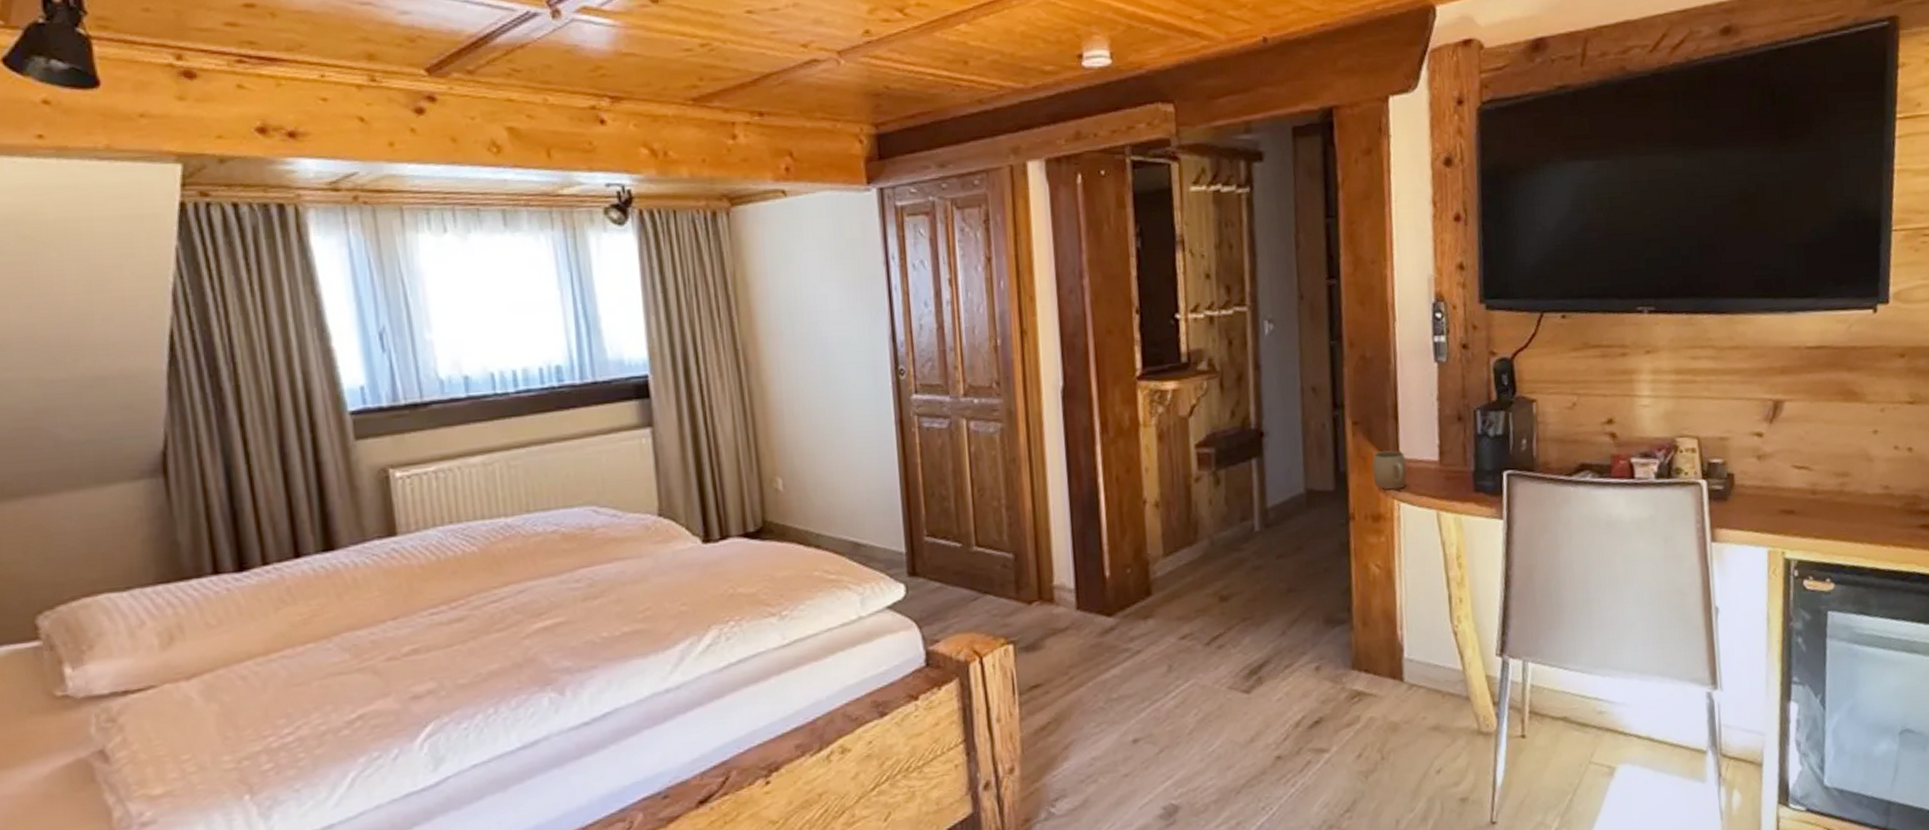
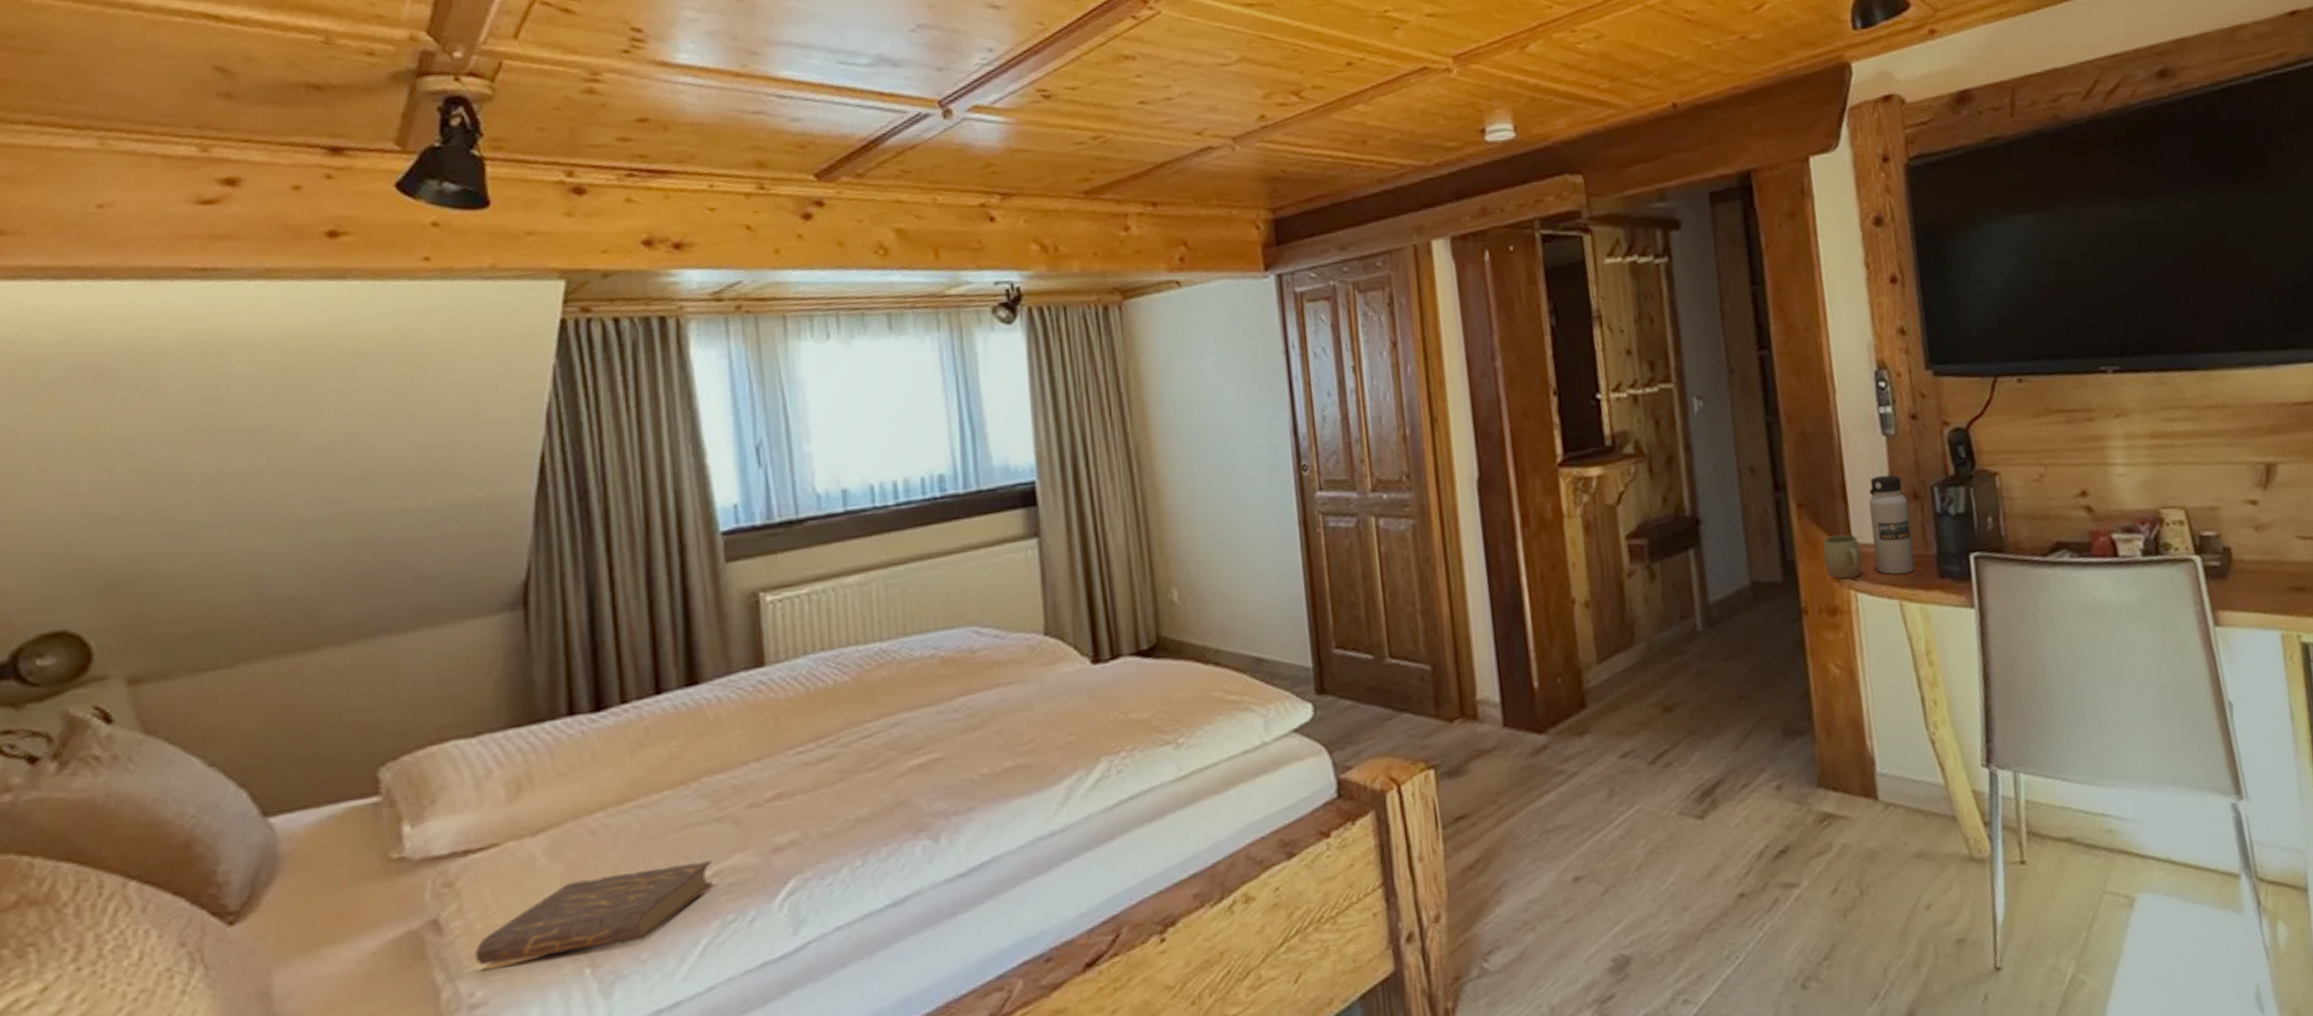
book: none [141,705,359,790] -> present [475,860,714,966]
water bottle: none [1417,398,1454,488] -> present [1868,475,1916,575]

